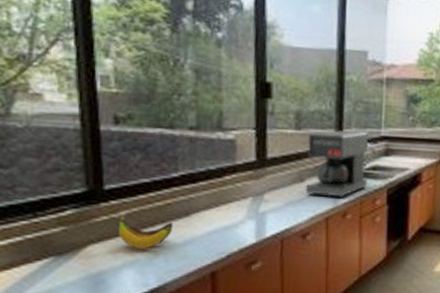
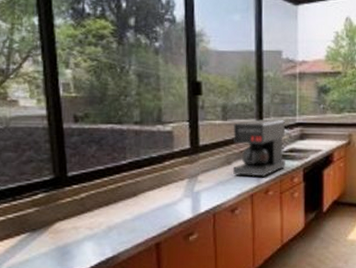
banana: present [119,215,174,250] -> none [80,197,124,225]

